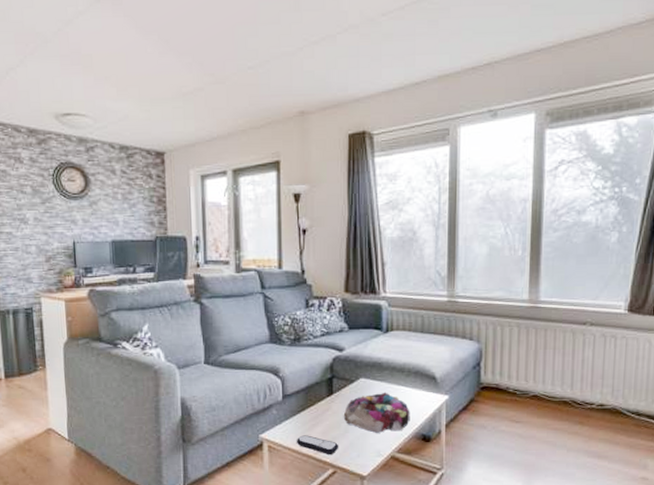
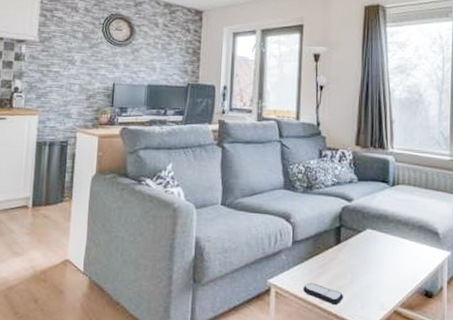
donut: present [344,392,410,433] -> none [350,244,414,286]

